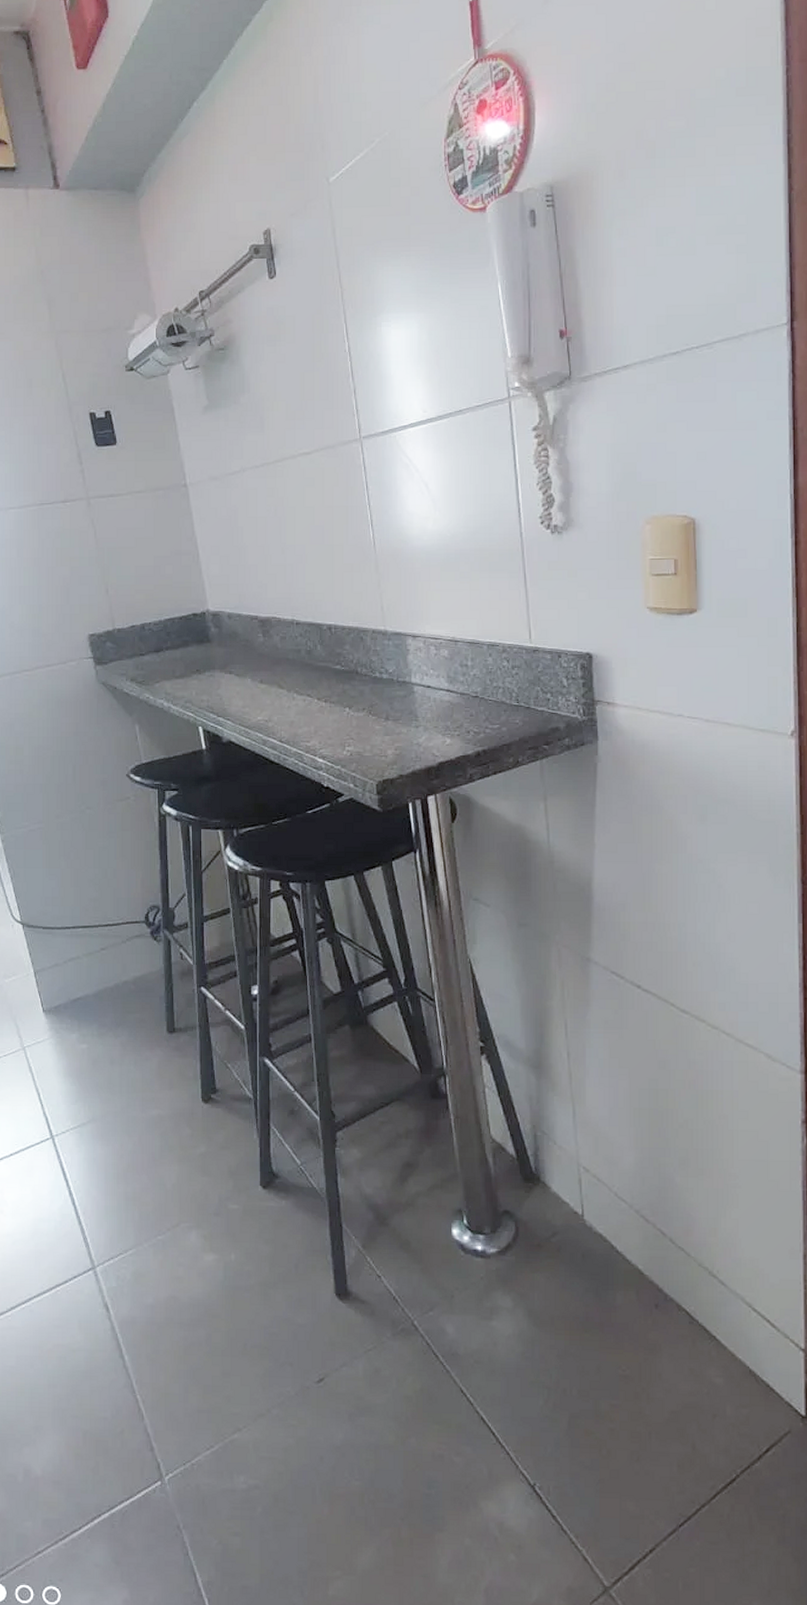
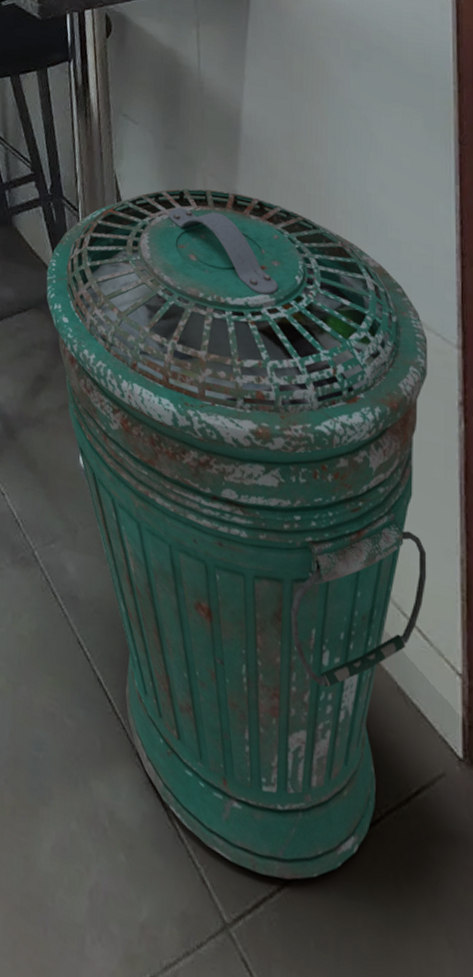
trash can: none [406,960,774,1543] -> present [46,188,428,880]

